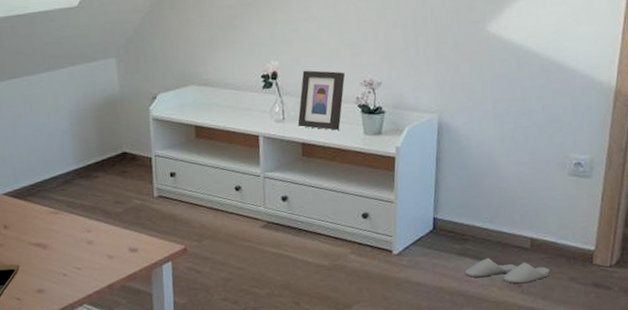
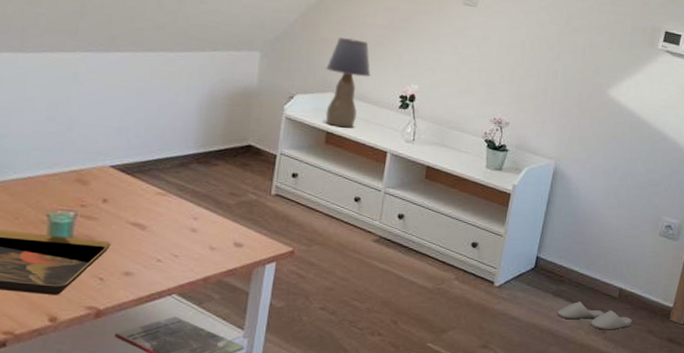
table lamp: none [181,23,228,119] -> present [322,37,371,128]
picture frame: present [298,70,346,131] -> none [426,98,478,160]

